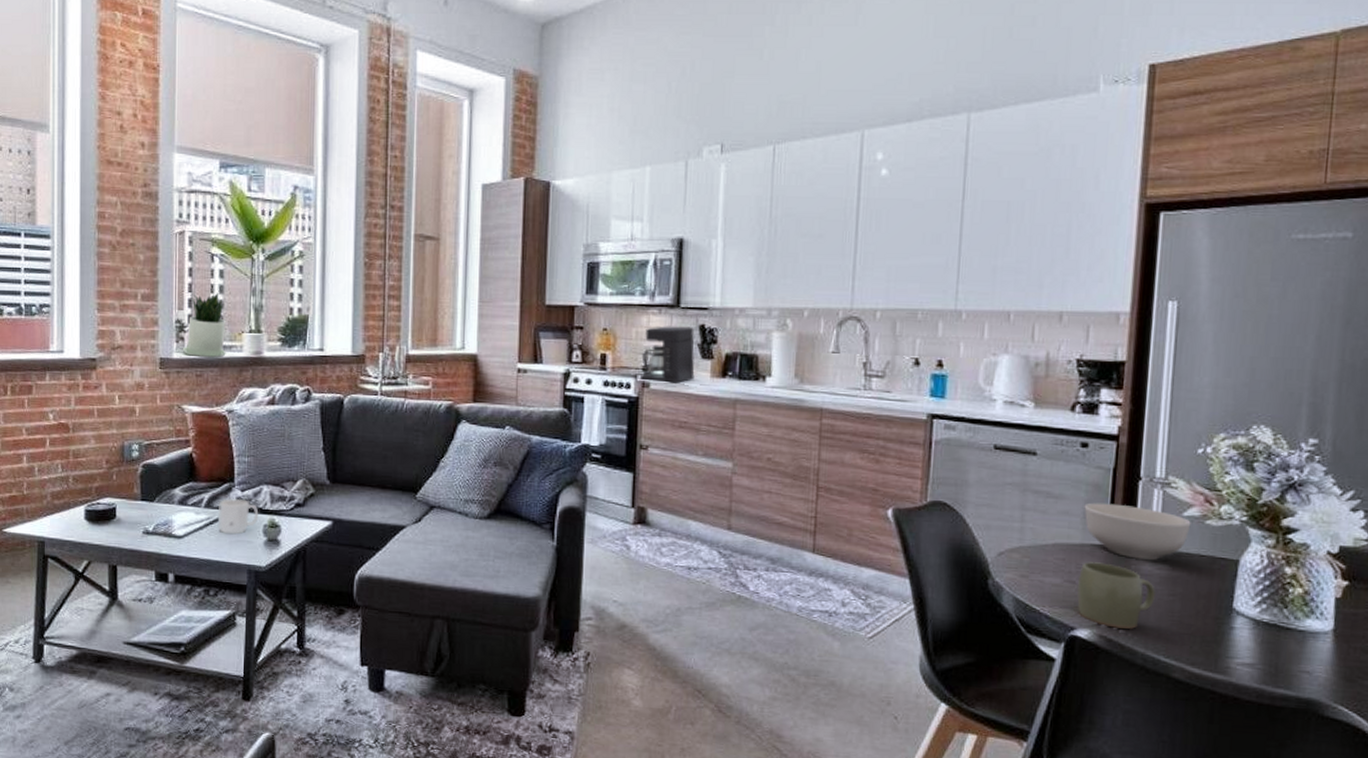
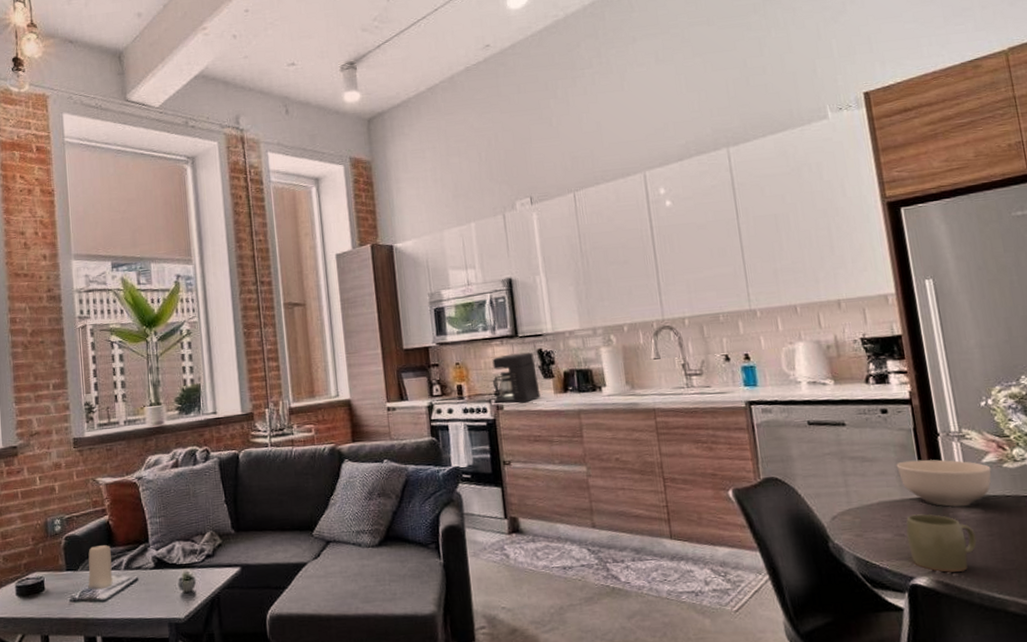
candle: none [164,478,192,525] -> present [88,545,113,590]
planter: present [182,291,227,358] -> none [92,375,131,434]
mug: present [217,498,259,535] -> none [136,557,174,592]

